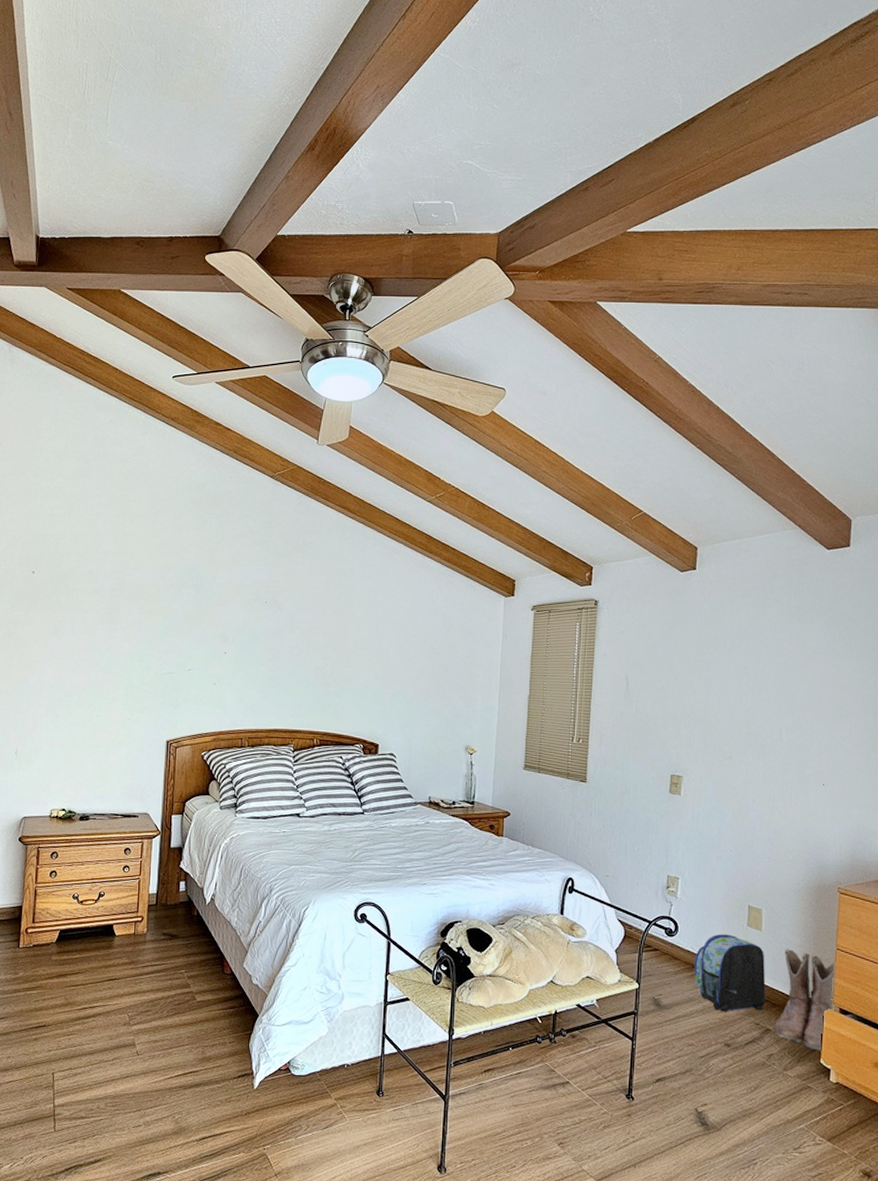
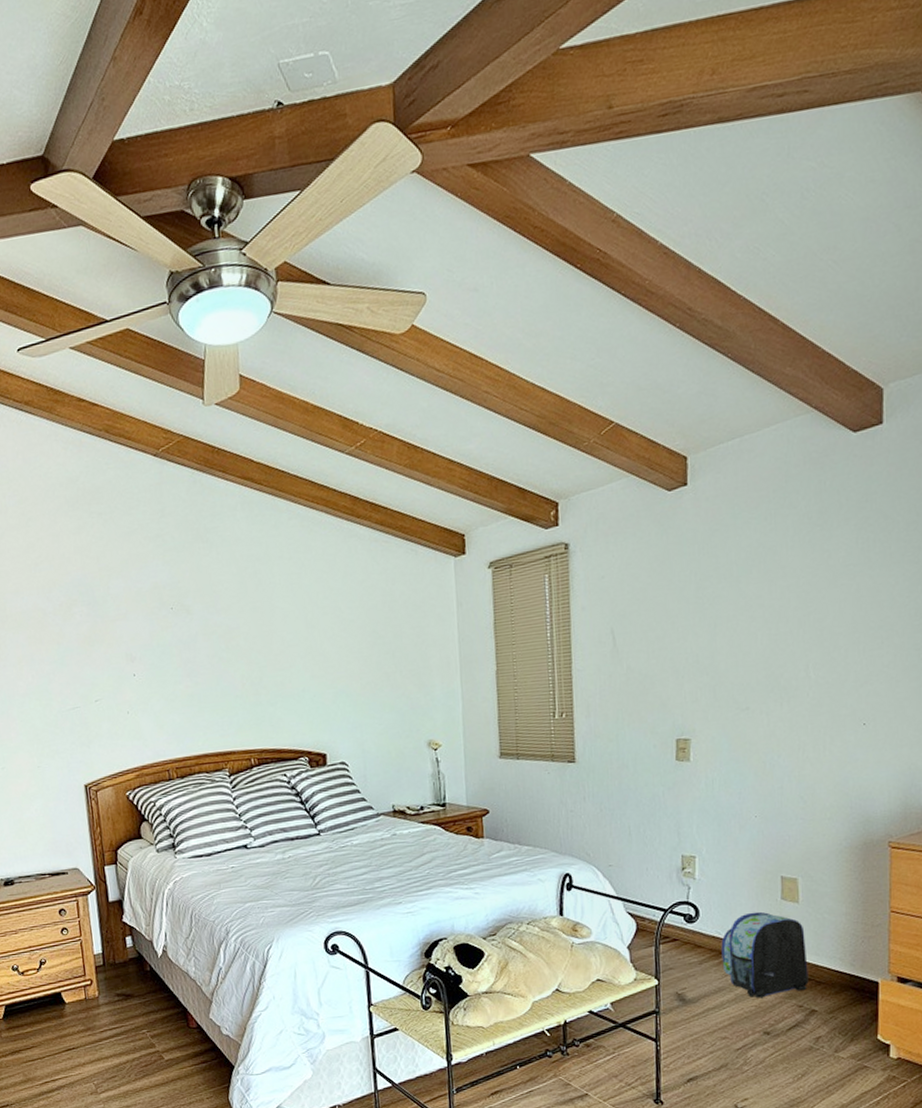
boots: present [774,948,836,1052] -> none [821,918,891,1028]

